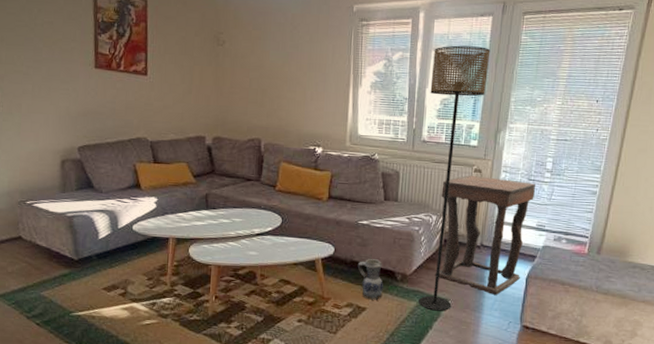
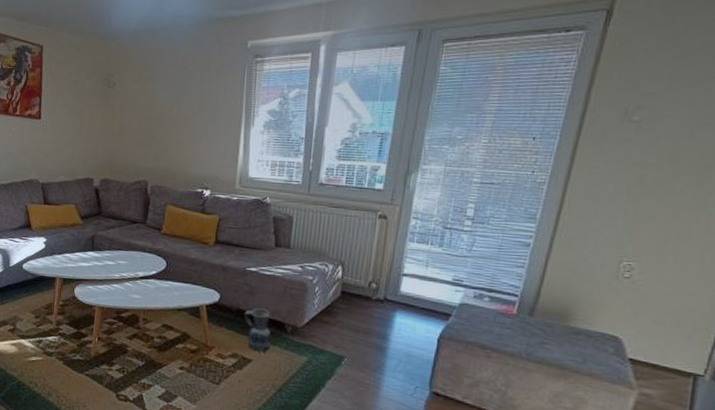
floor lamp: present [419,45,491,311] -> none [310,79,402,369]
side table: present [435,175,535,296] -> none [329,221,452,356]

